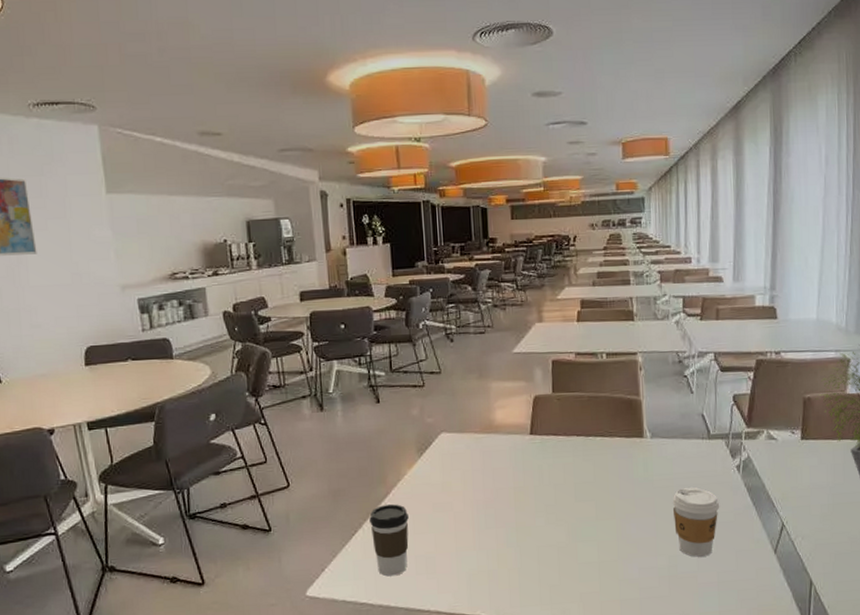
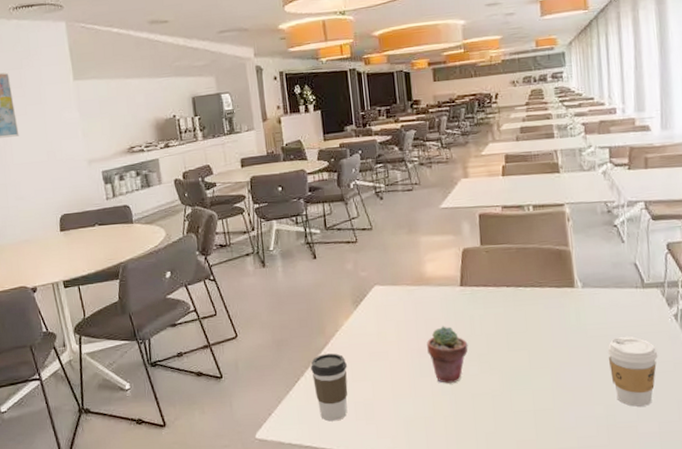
potted succulent: none [493,475,536,535] -> present [427,326,468,383]

